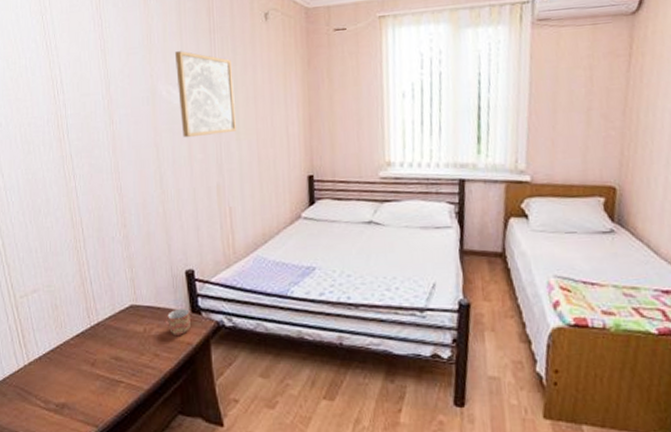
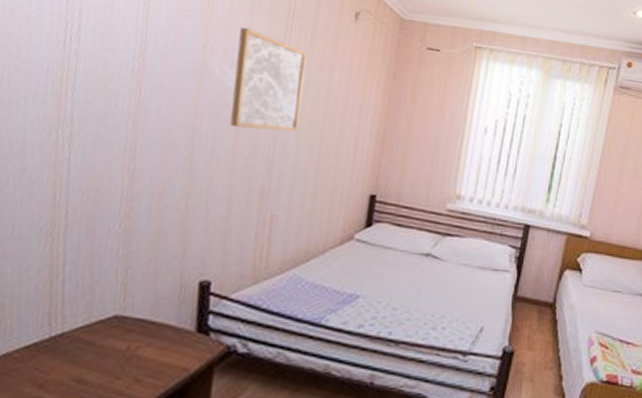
mug: present [164,308,191,335] -> none [156,325,196,358]

